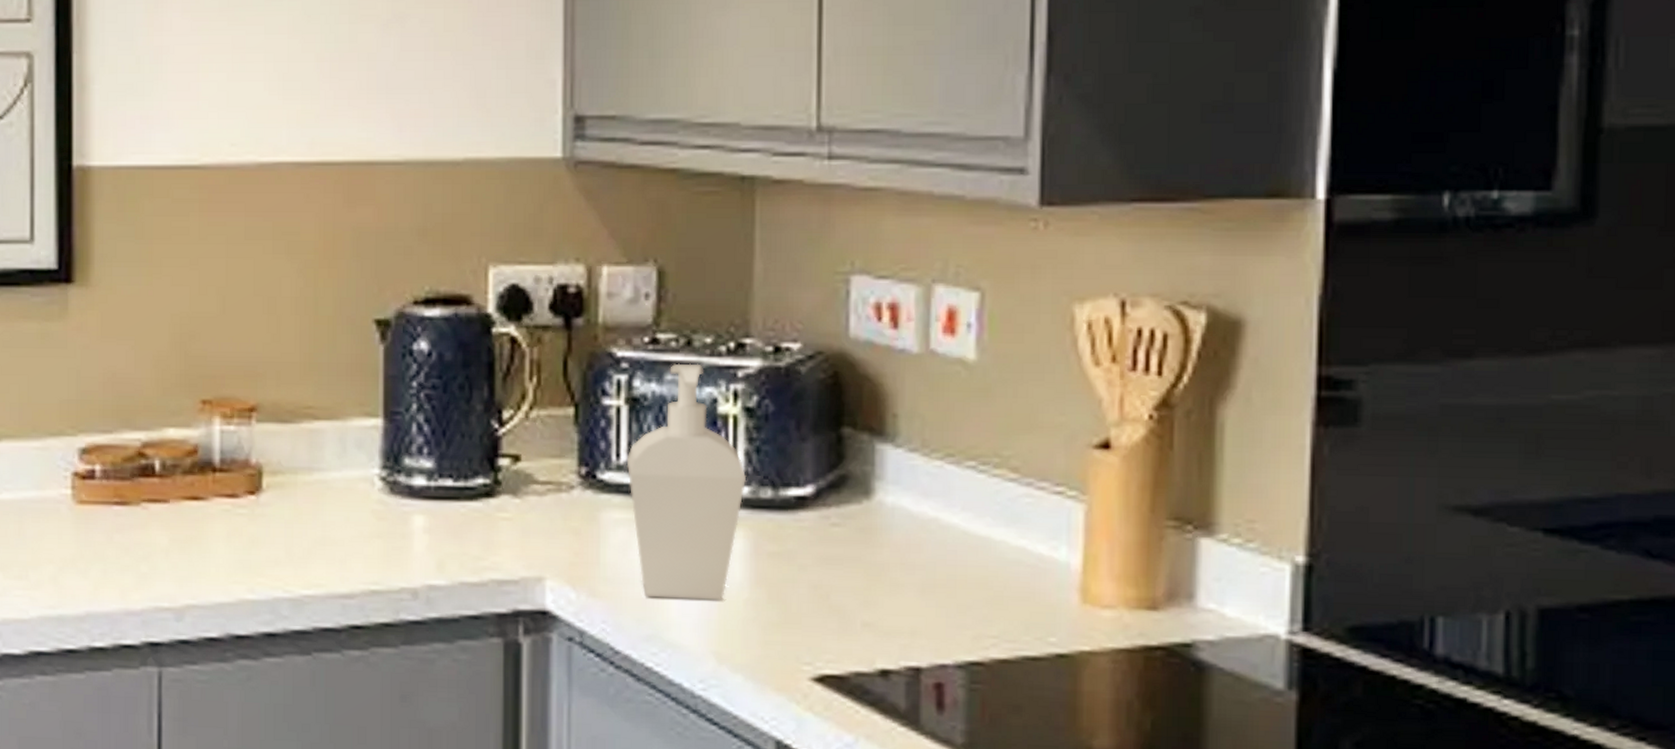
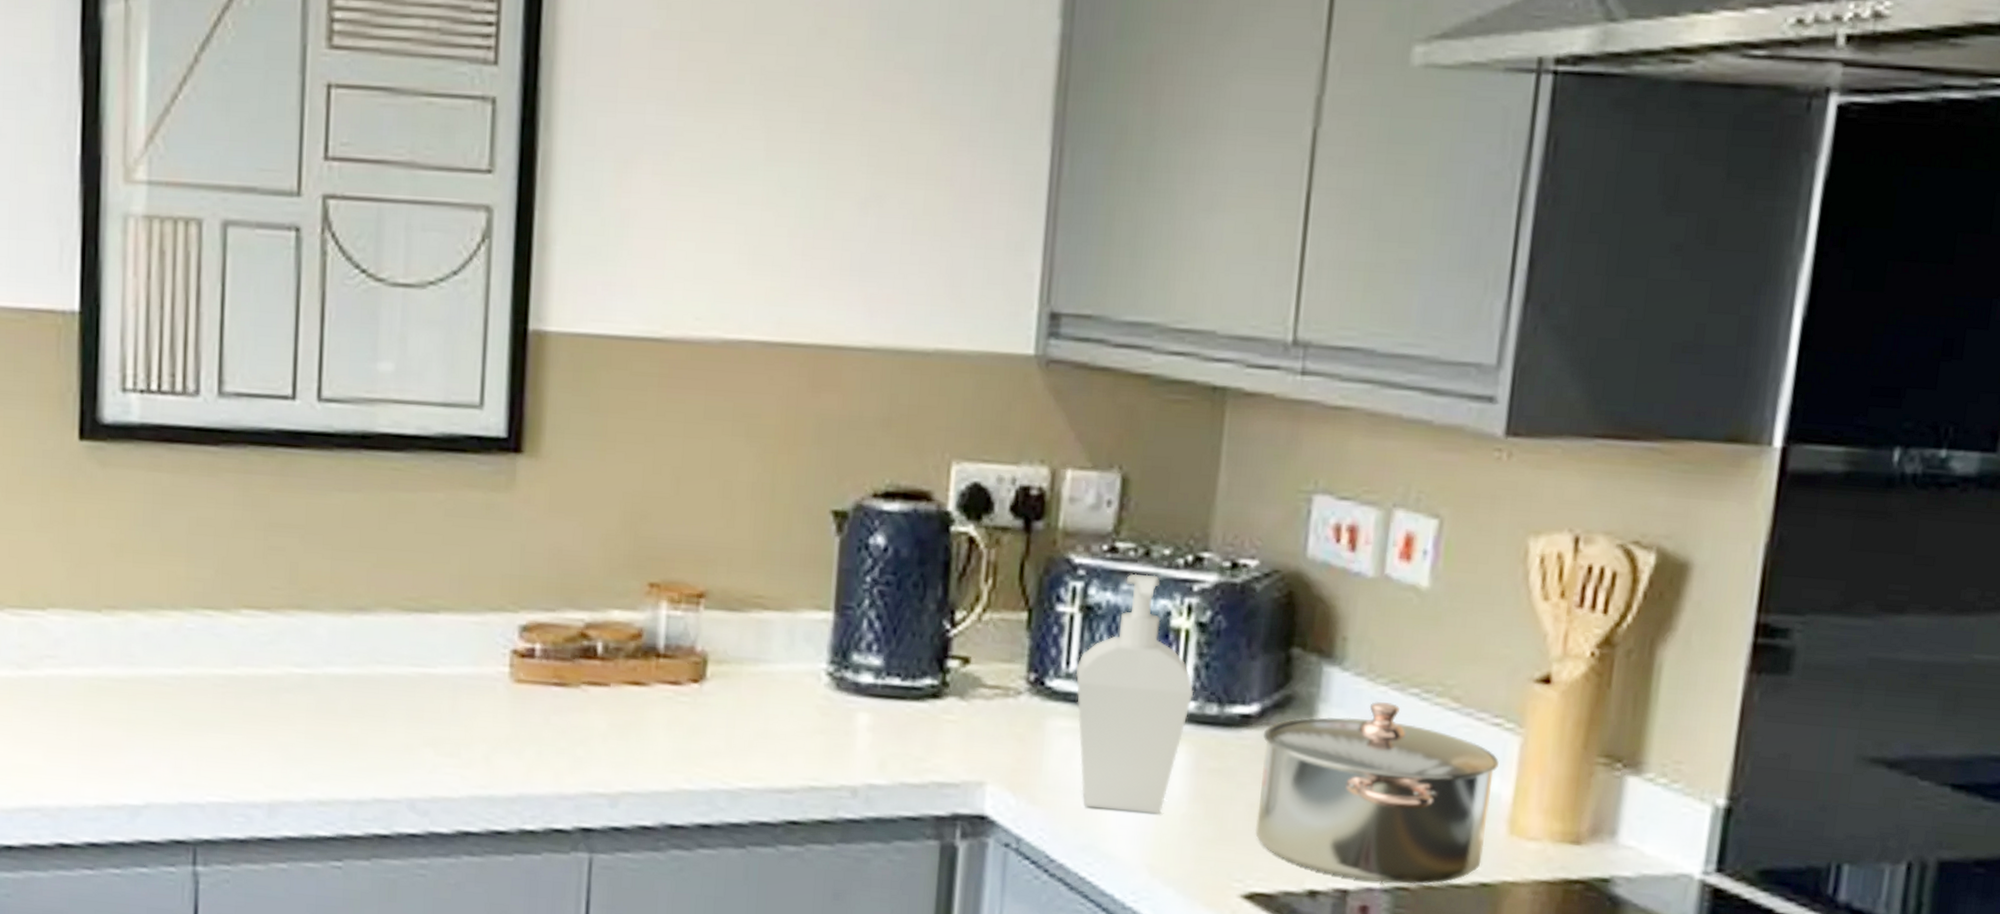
cooking pot: none [820,477,1064,659] -> present [1255,702,1499,885]

